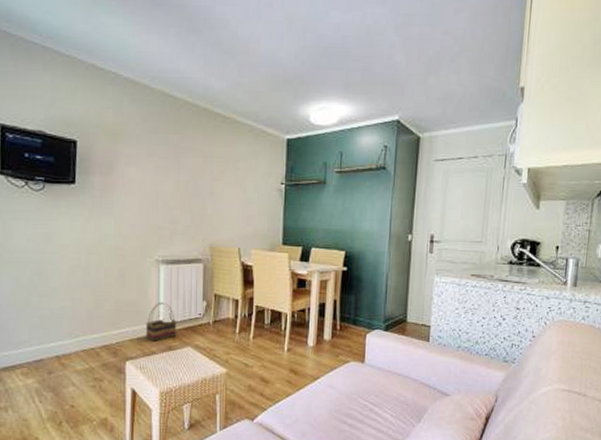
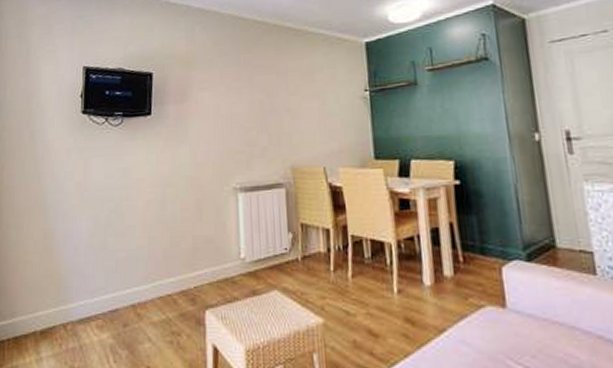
basket: present [146,302,177,342] -> none [226,236,261,285]

